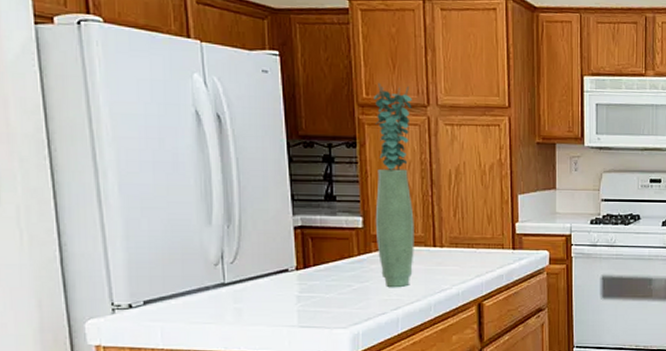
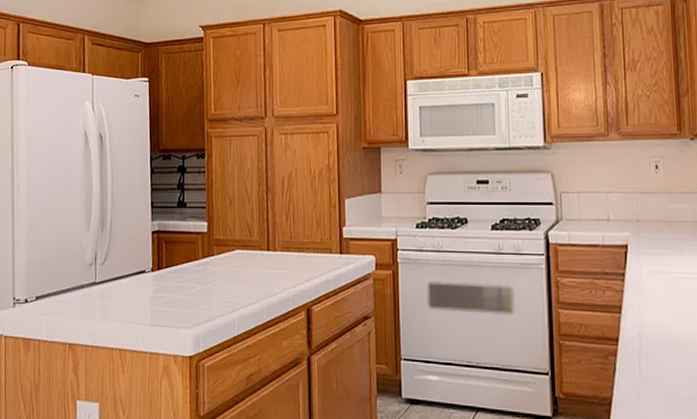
vase: present [374,82,414,287] -> none [217,99,252,290]

